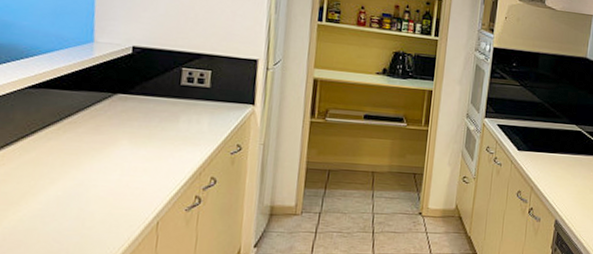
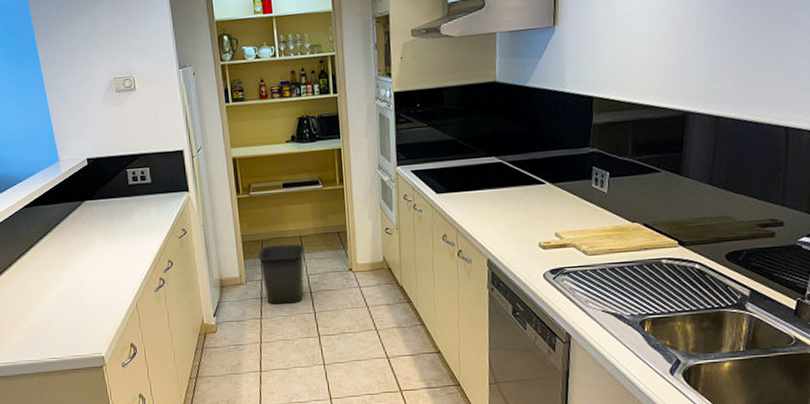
waste bin: none [320,177,375,242] -> present [257,244,304,305]

